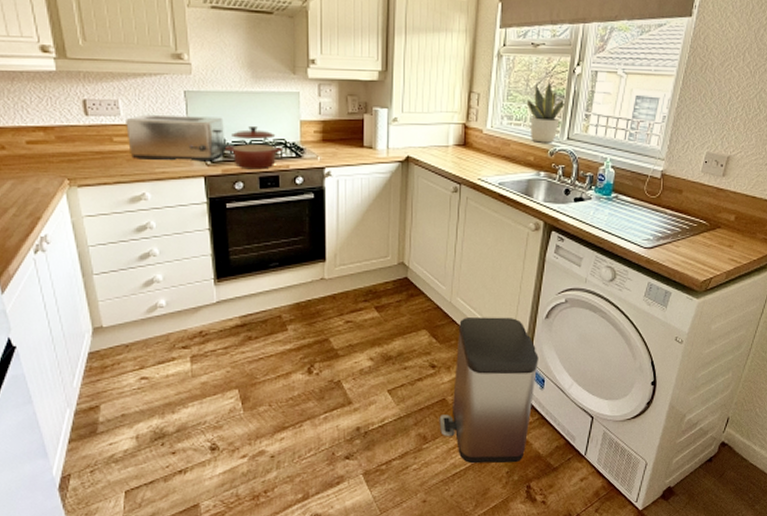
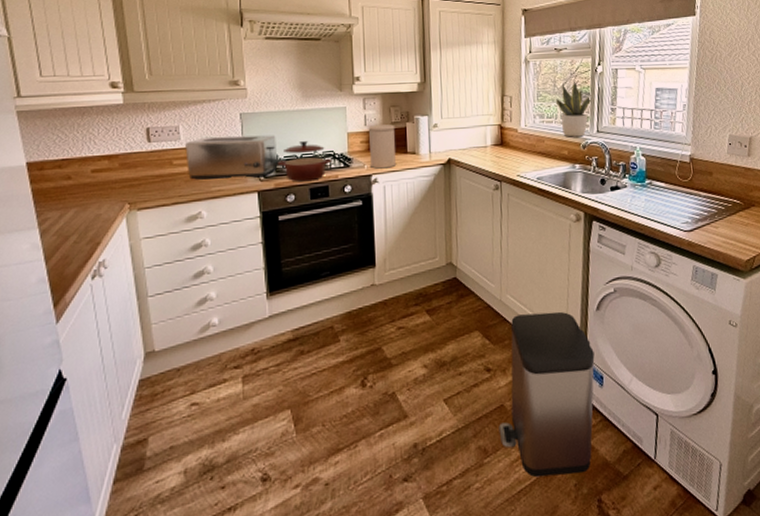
canister: none [322,114,352,162] -> present [368,124,396,169]

